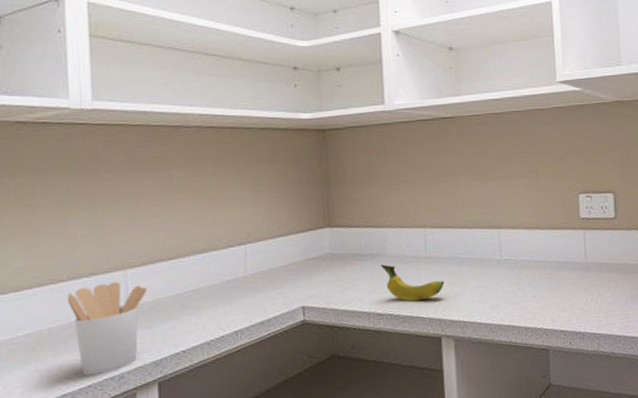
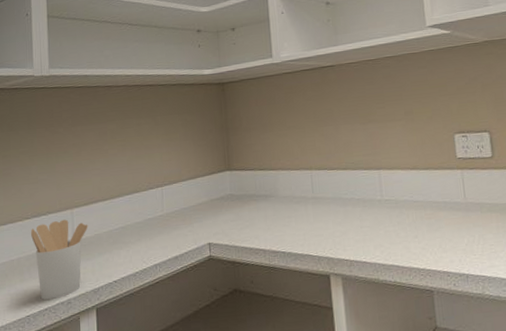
fruit: present [381,264,445,302] -> none [274,204,331,240]

